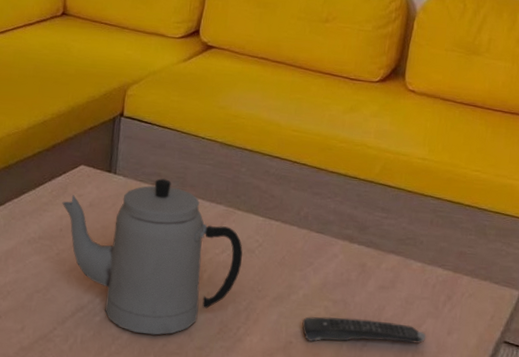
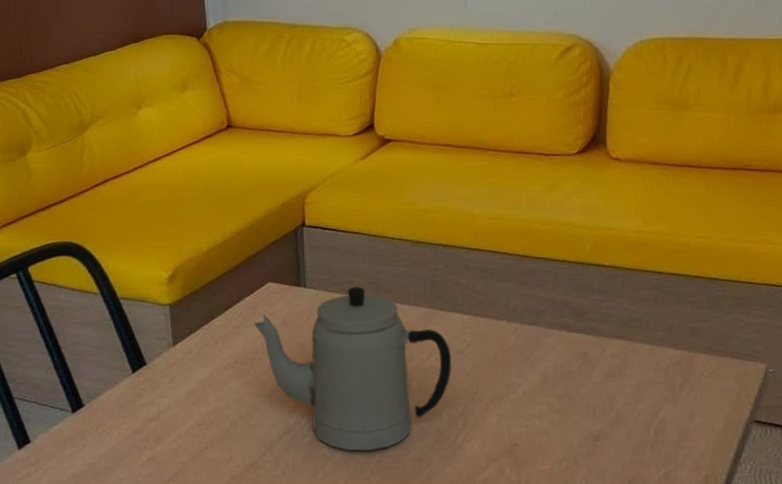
remote control: present [302,316,427,344] -> none [525,412,665,442]

